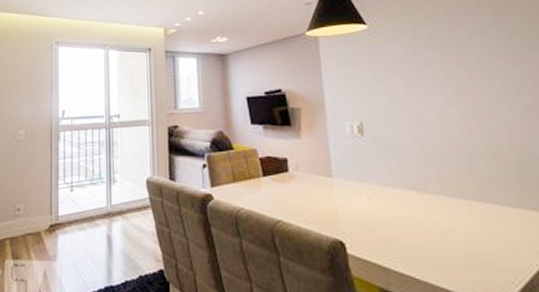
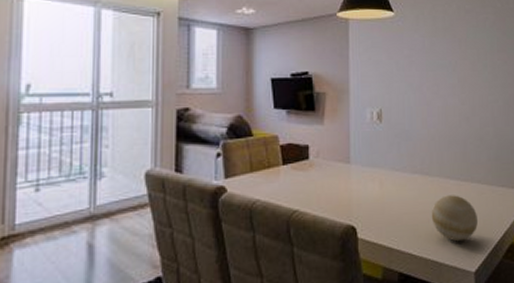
decorative ball: none [434,216,501,270] -> present [431,195,479,242]

